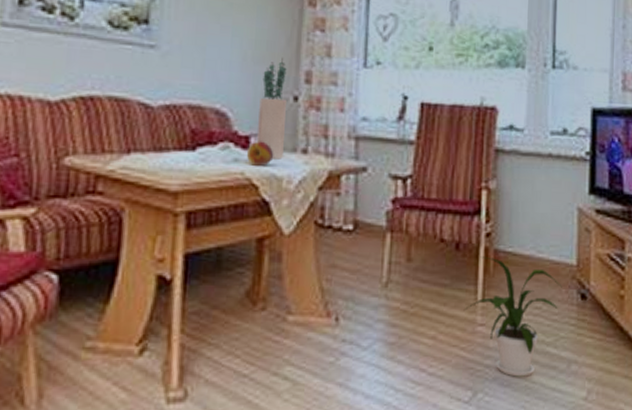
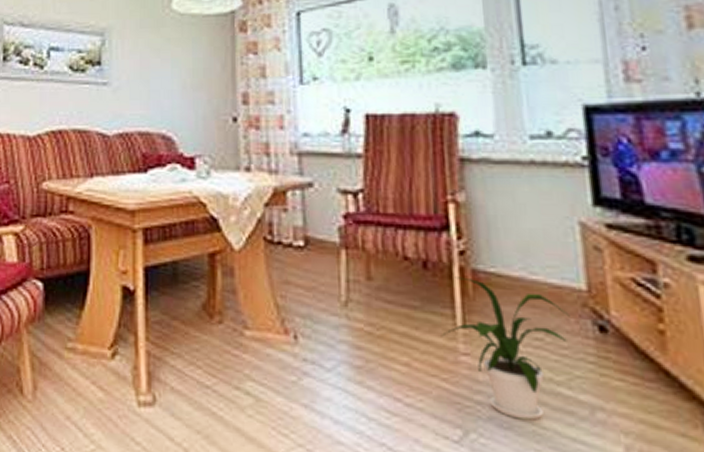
fruit: present [246,141,274,167] -> none [192,161,219,186]
vase: present [257,57,287,160] -> none [201,82,227,178]

